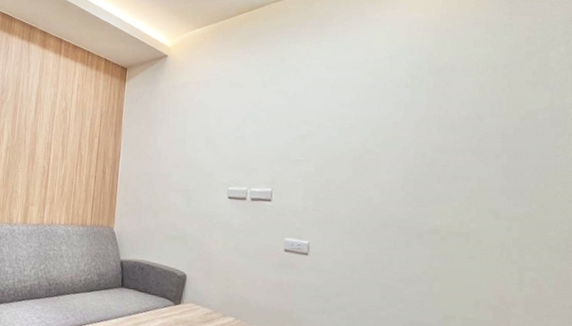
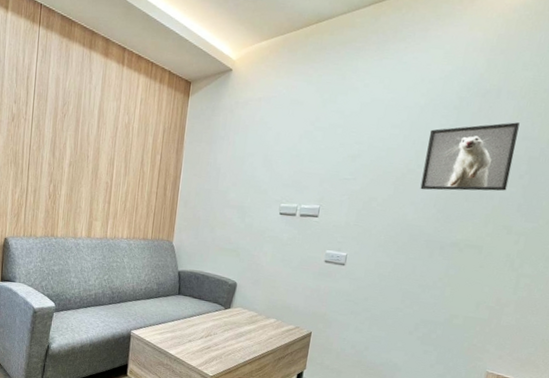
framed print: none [383,99,484,172] -> present [420,122,520,191]

